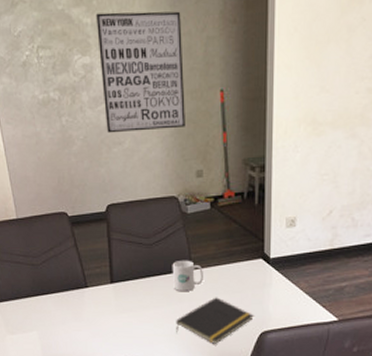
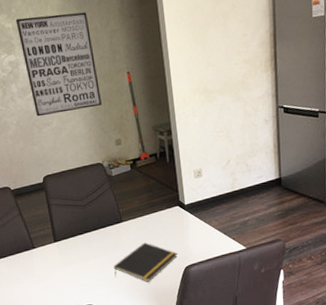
mug: present [172,260,203,291] -> none [104,214,132,241]

